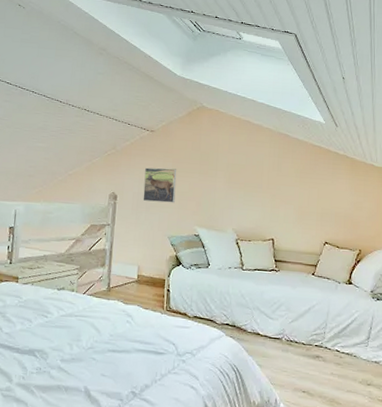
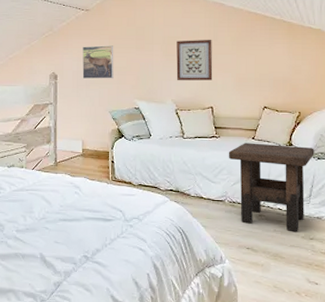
wall art: none [238,168,276,212] -> present [176,39,213,81]
side table: none [287,278,374,376] -> present [228,143,315,231]

